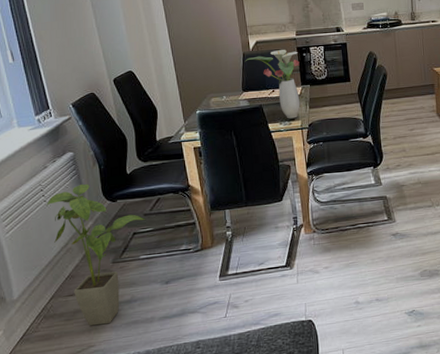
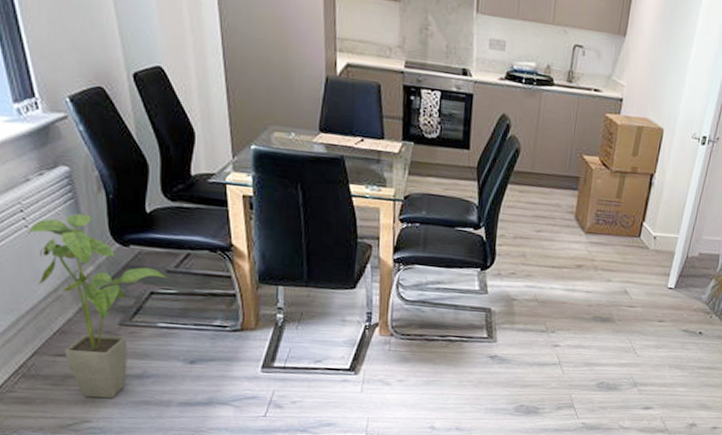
flower arrangement: present [245,50,301,119] -> none [327,82,404,184]

